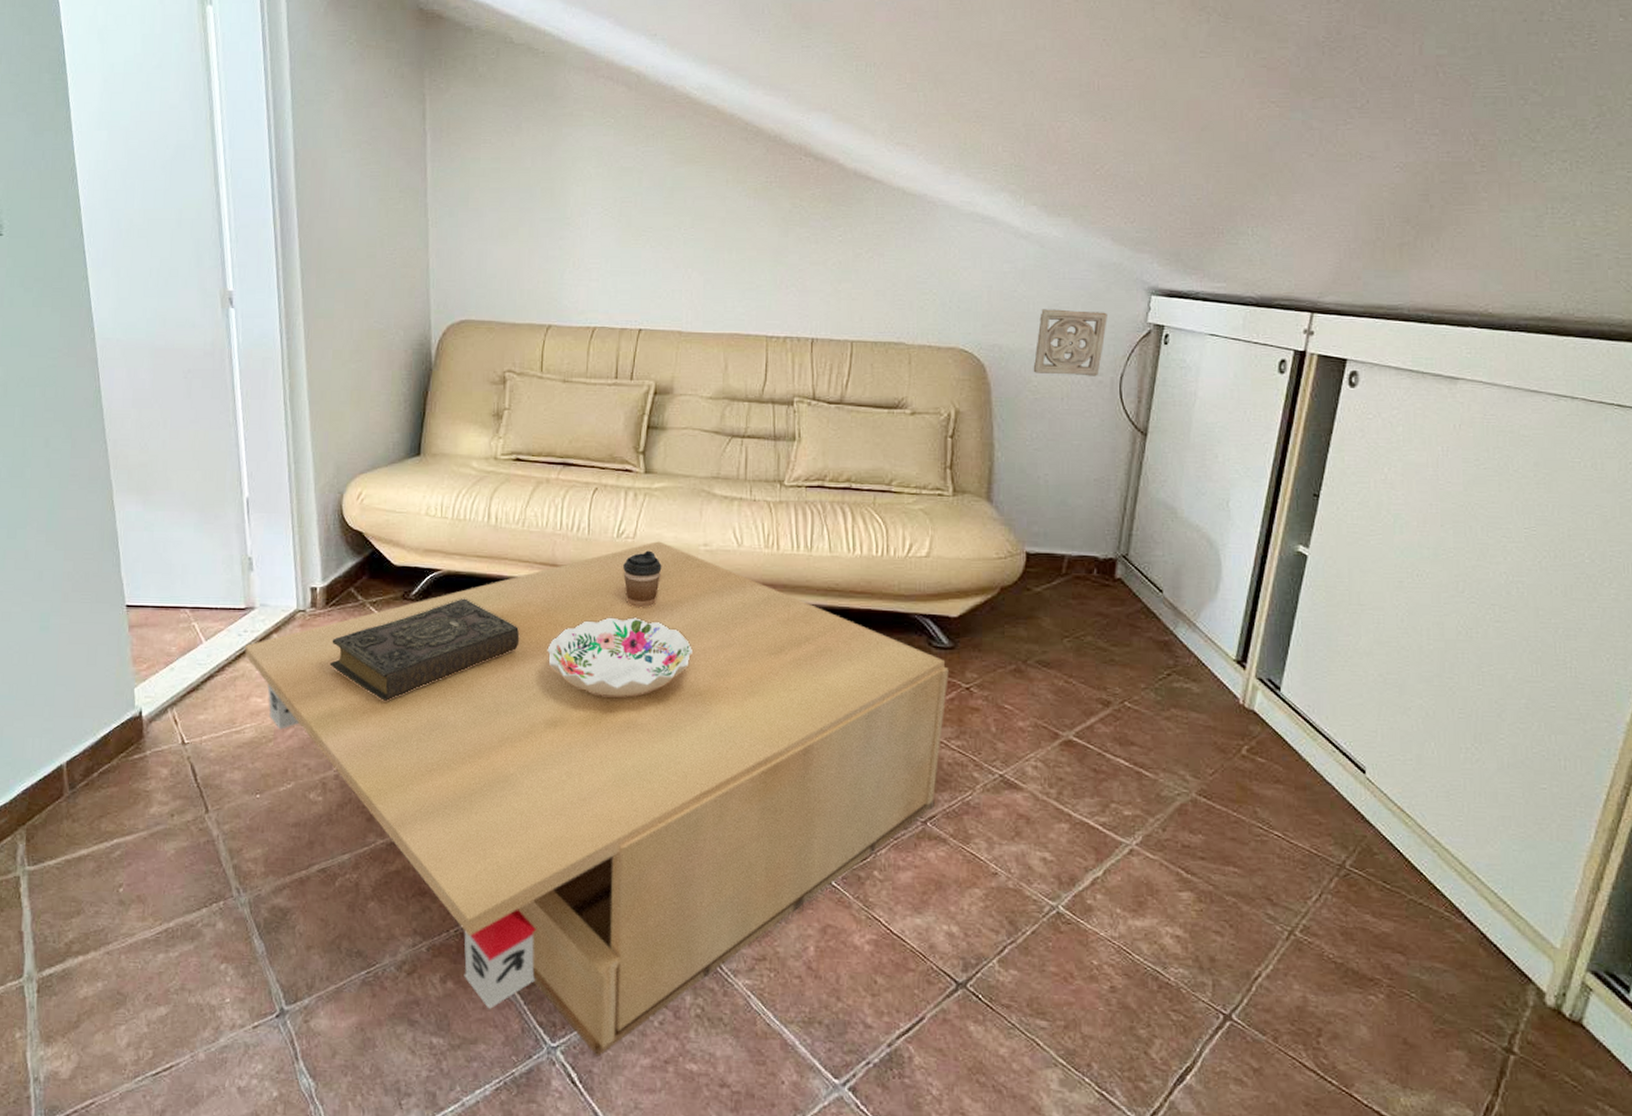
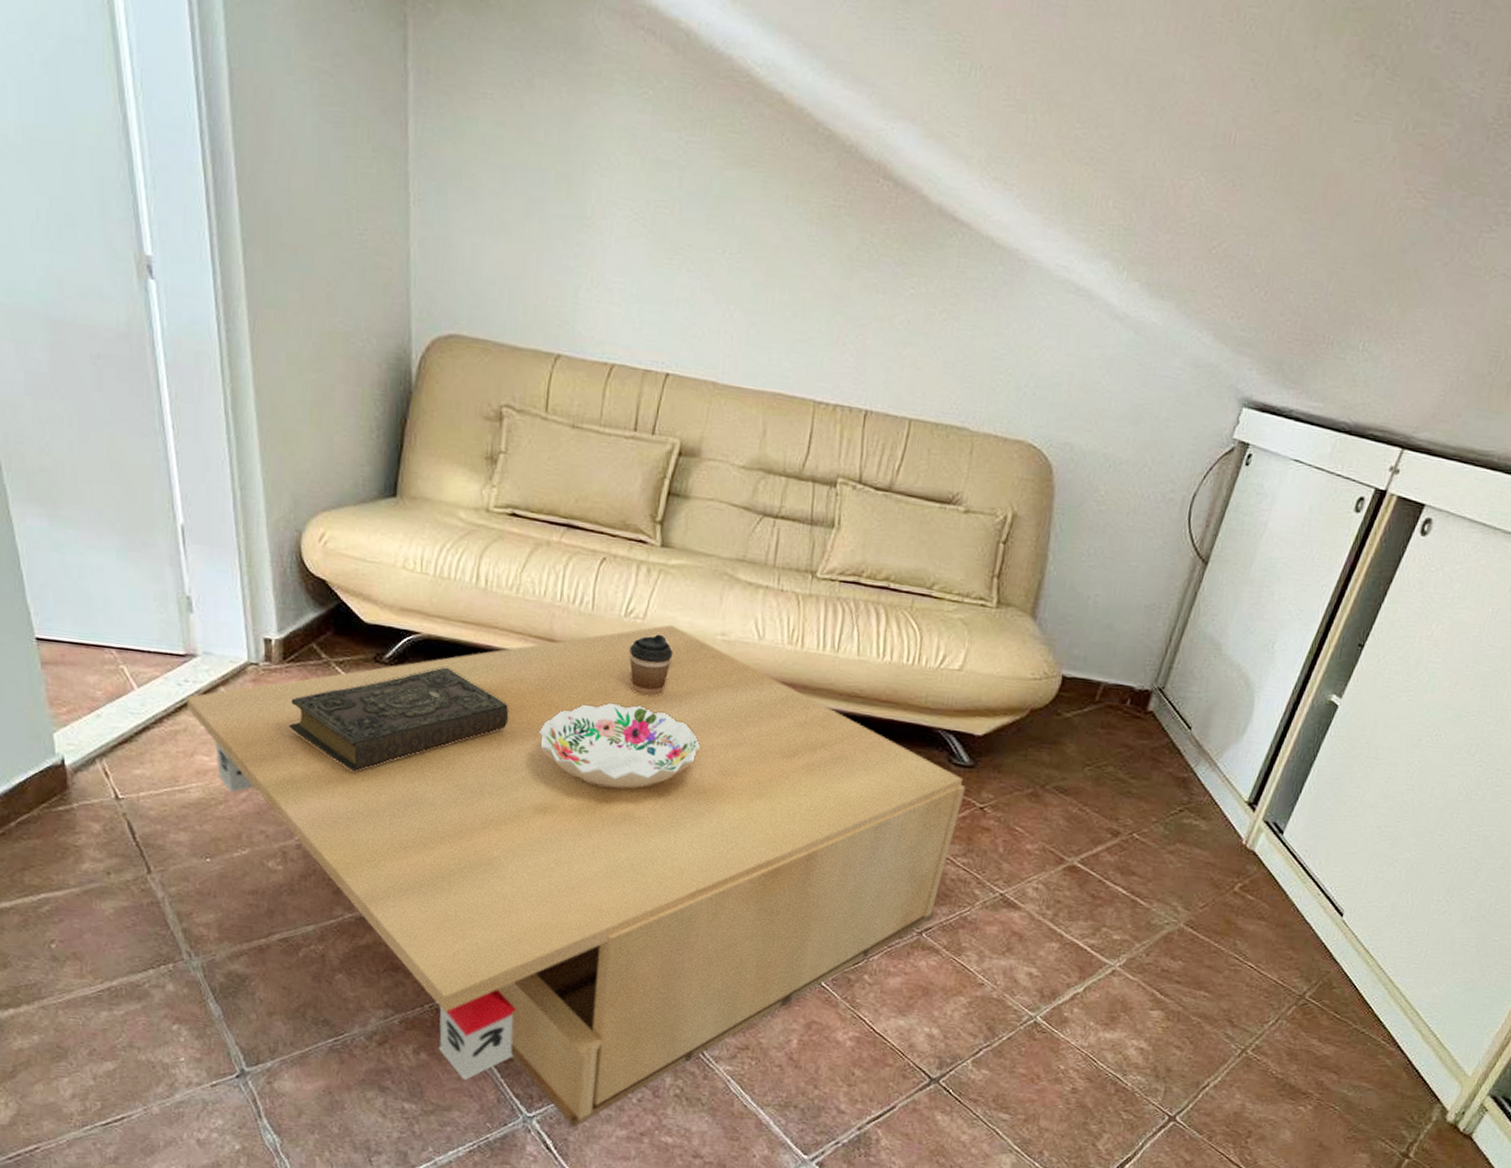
wall ornament: present [1033,309,1107,376] -> none [1102,408,1193,493]

